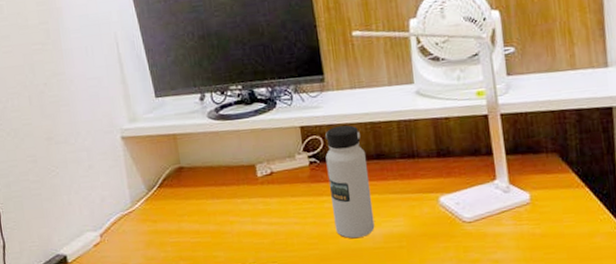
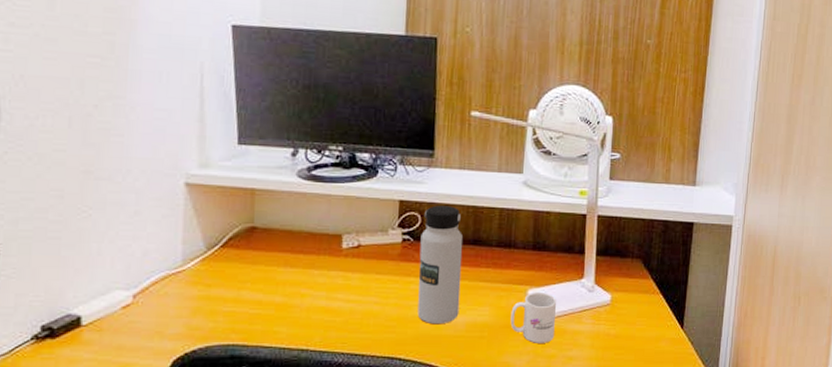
mug: none [426,198,475,249] -> present [510,293,556,343]

